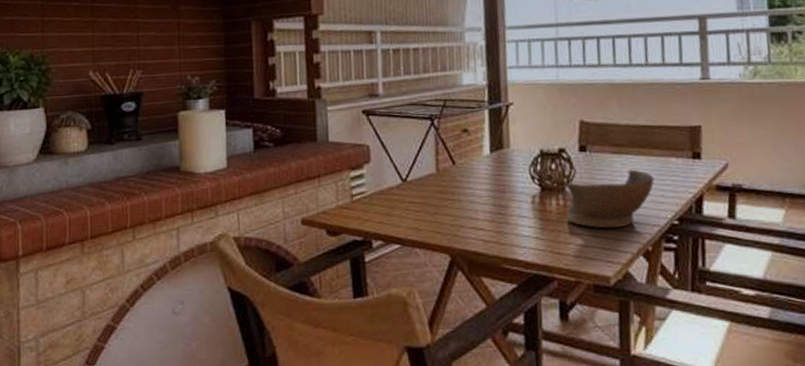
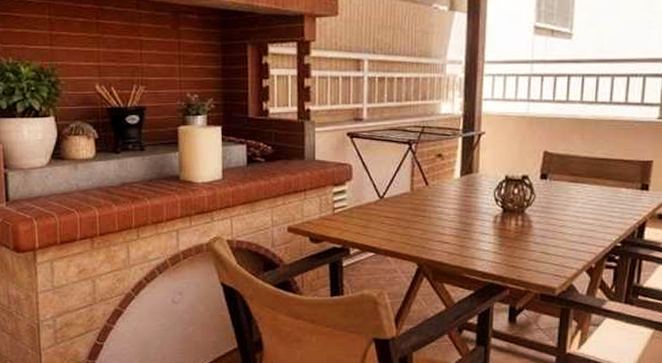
ceramic bowl: present [566,169,655,229] -> none [524,197,605,247]

